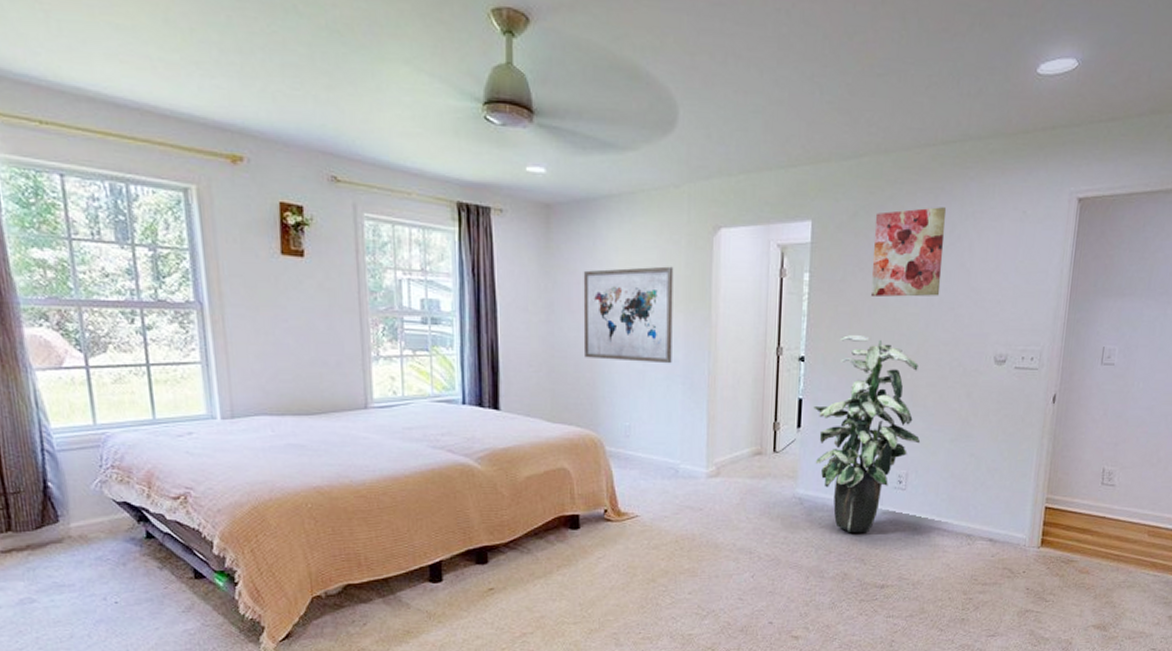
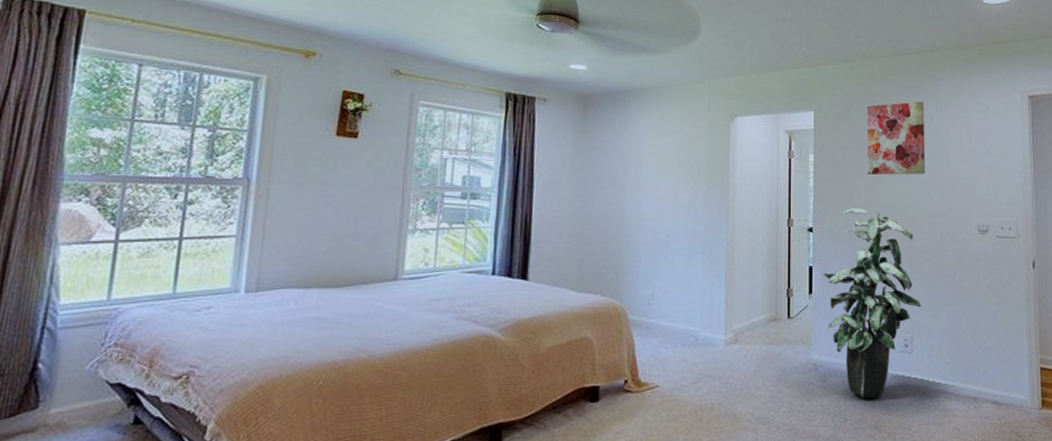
wall art: present [583,266,674,364] -> none [612,148,696,235]

